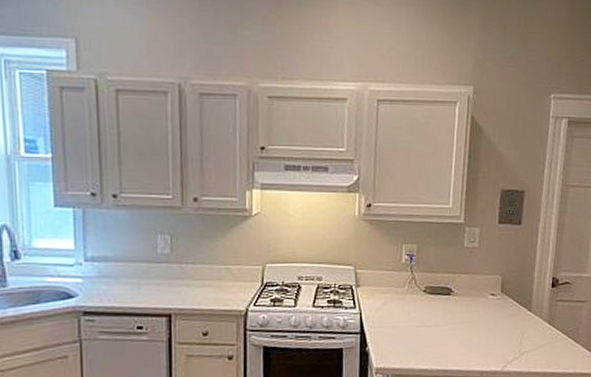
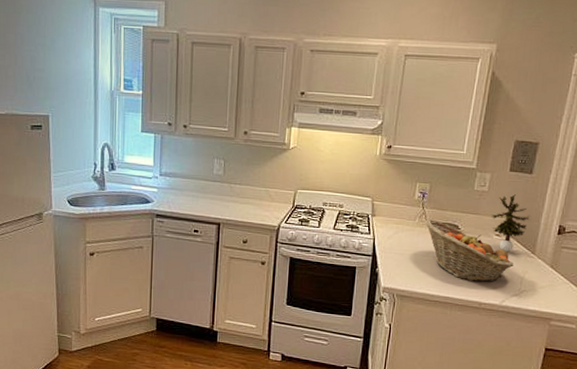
fruit basket: none [416,284,512,350] -> present [425,219,514,283]
potted plant: none [483,248,524,312] -> present [490,194,531,252]

